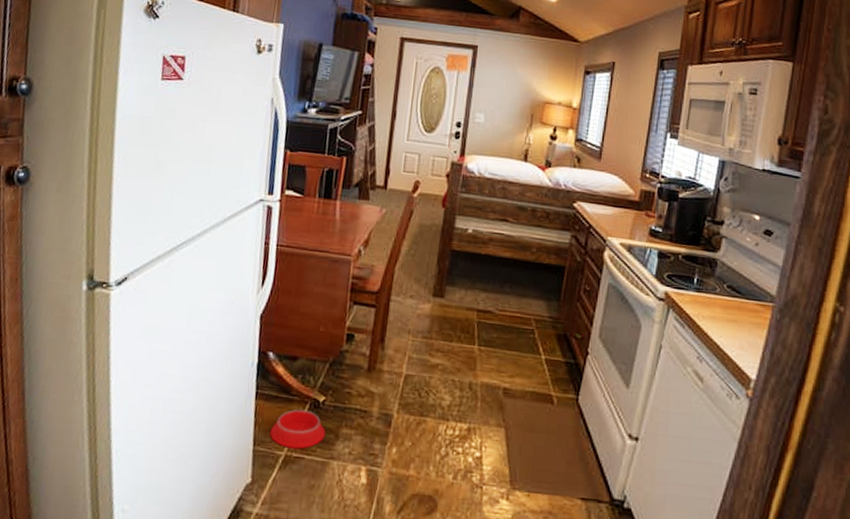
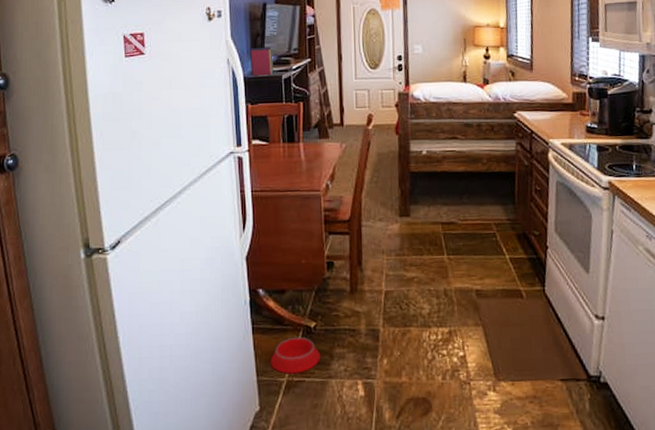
books: none [295,90,322,123] -> present [249,47,274,76]

